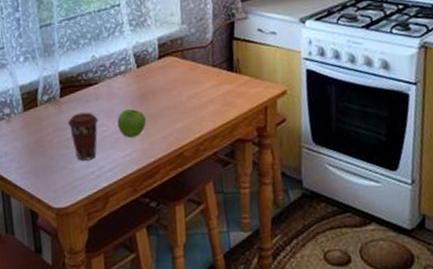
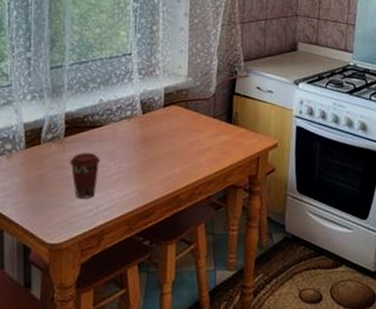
fruit: present [117,109,146,138] -> none [119,152,146,179]

